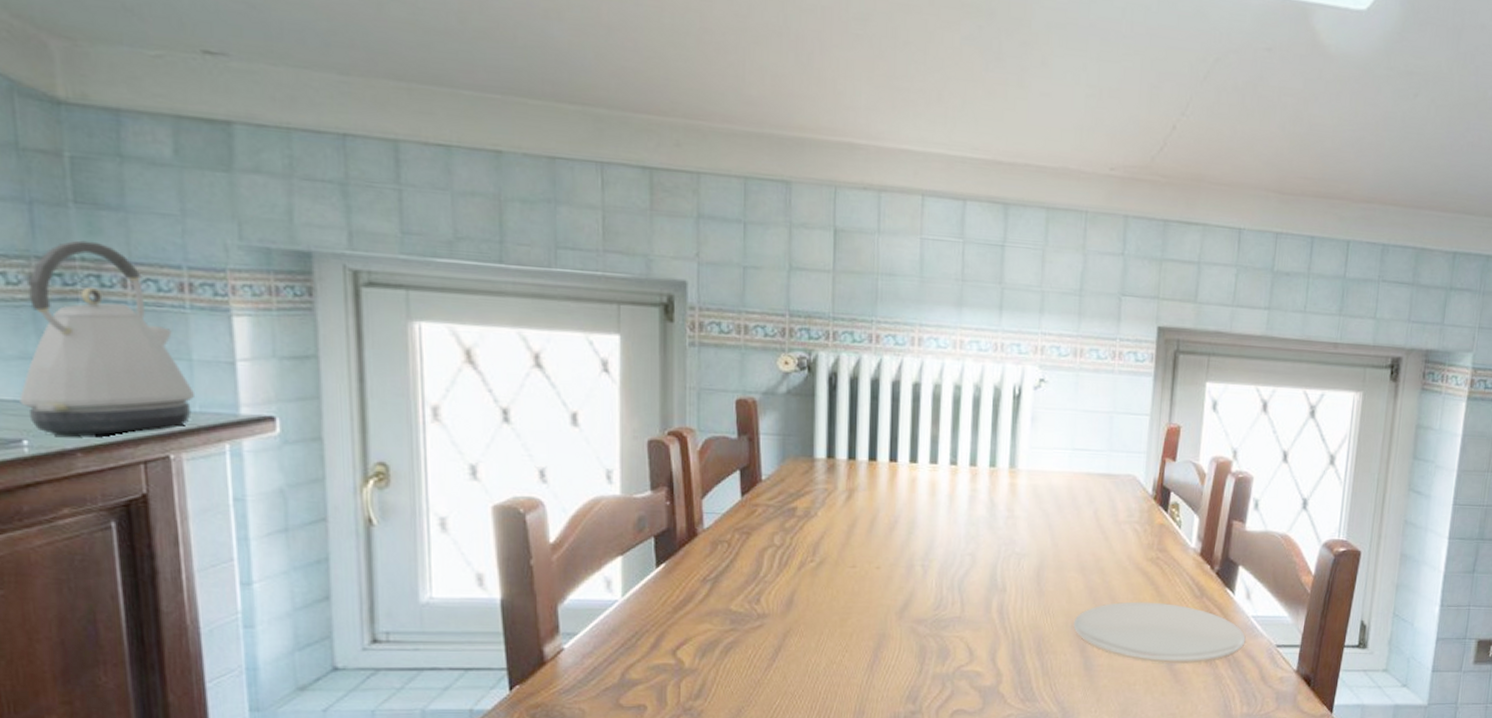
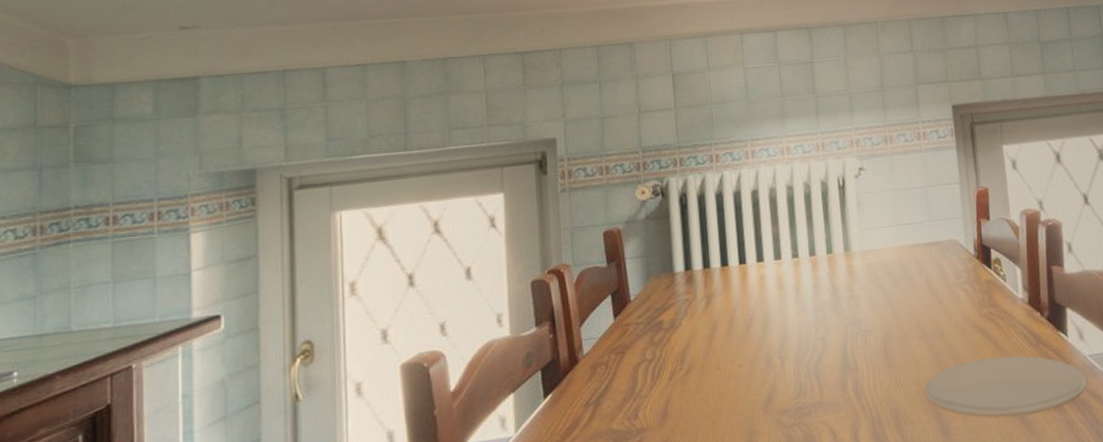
kettle: present [19,240,194,437] -> none [15,191,156,363]

